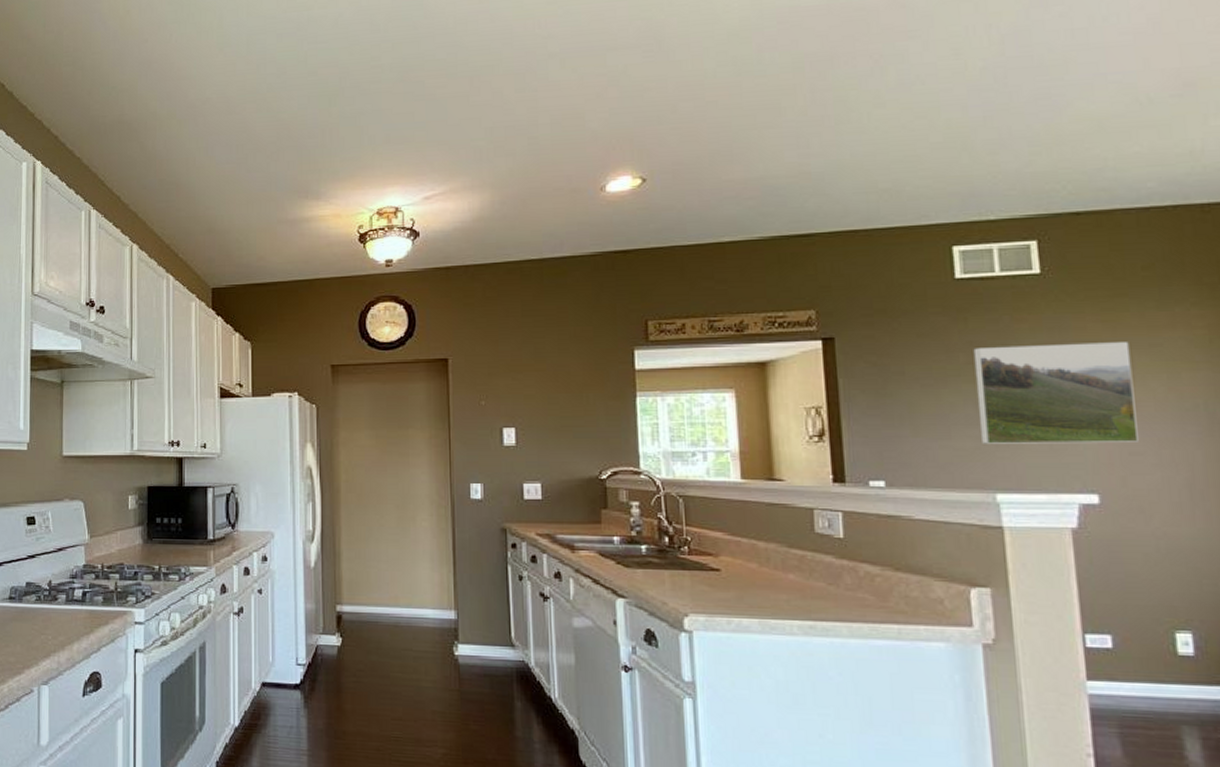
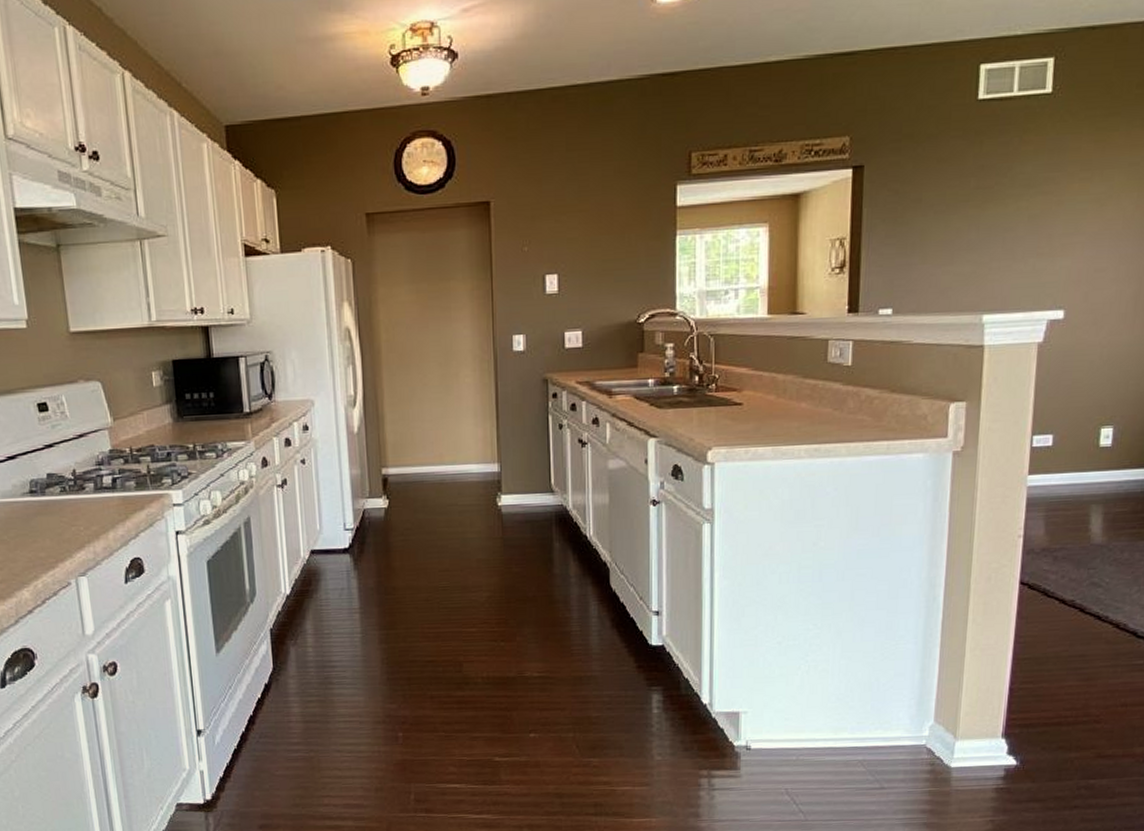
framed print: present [973,342,1139,444] -> none [978,162,1113,268]

